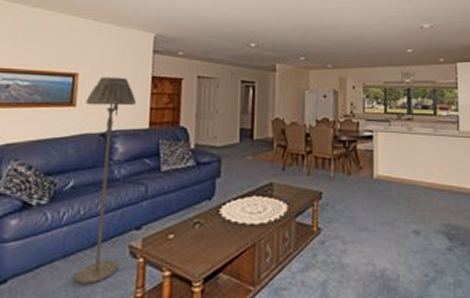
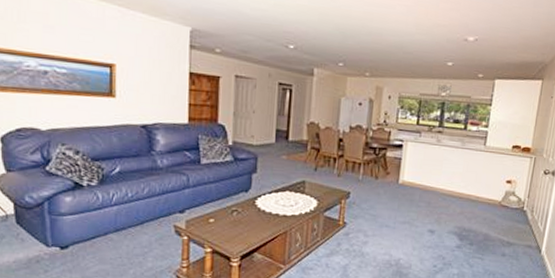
floor lamp: present [74,76,136,284] -> none [126,69,175,254]

